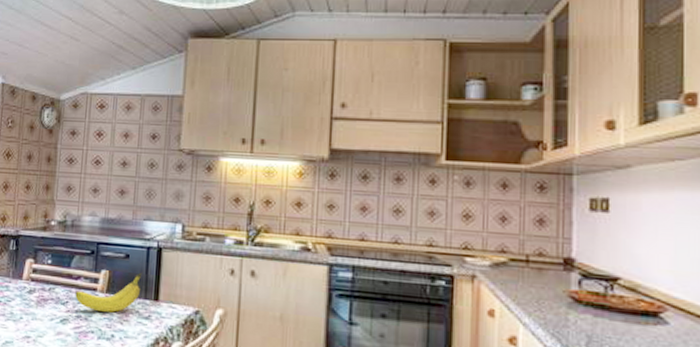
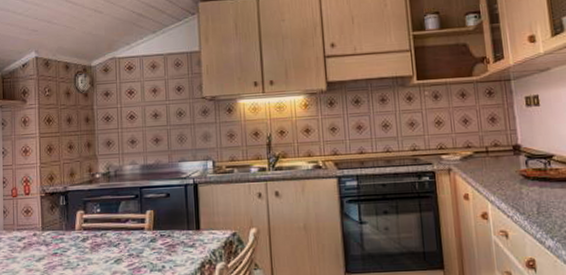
fruit: present [75,272,143,313] -> none [125,207,183,247]

